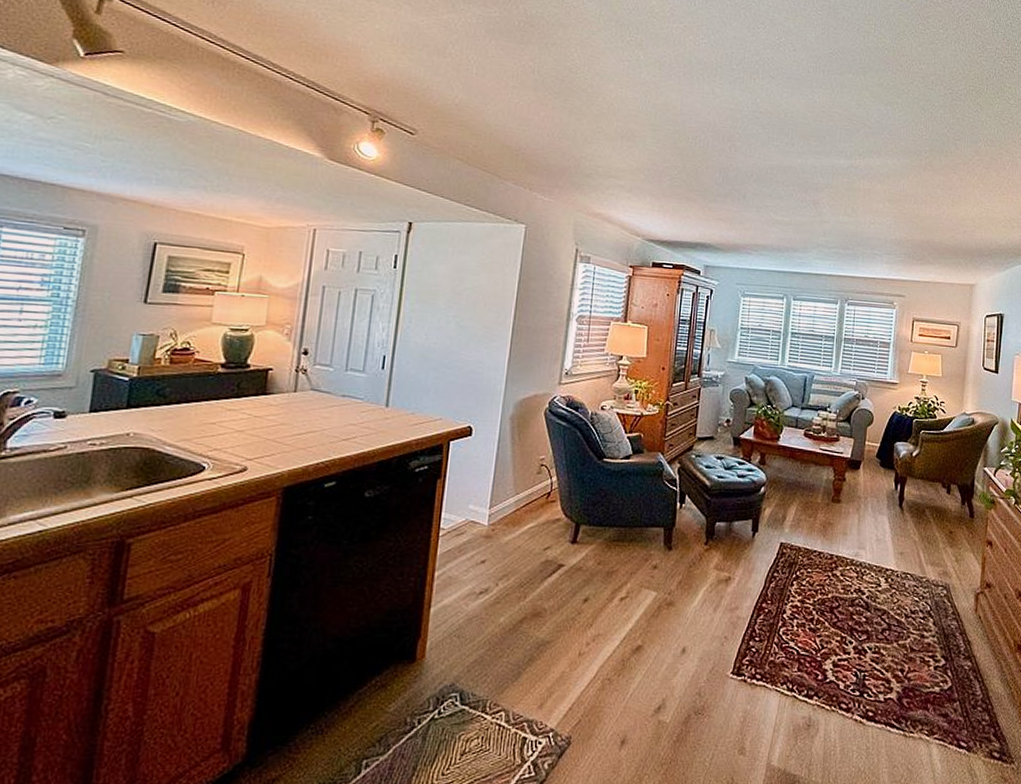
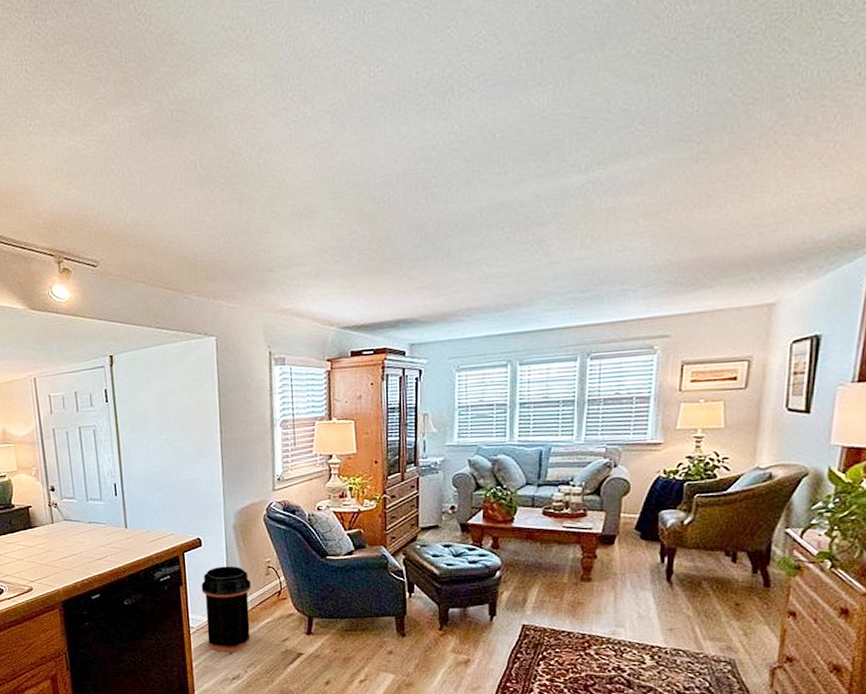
trash can: none [458,460,520,561] -> present [201,566,252,653]

